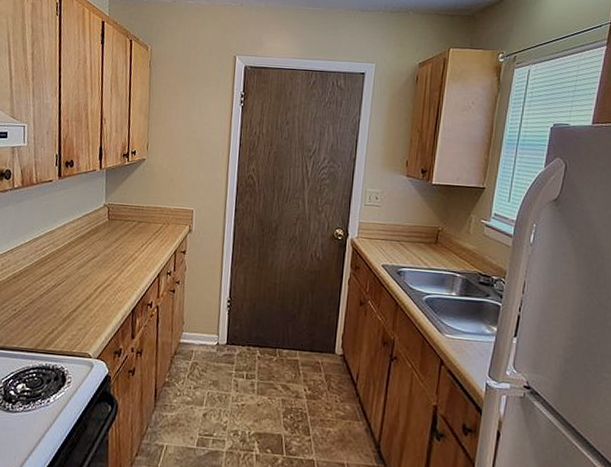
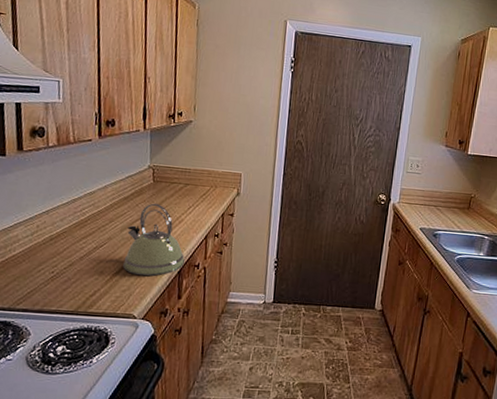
kettle: none [79,241,138,315] -> present [123,203,185,276]

